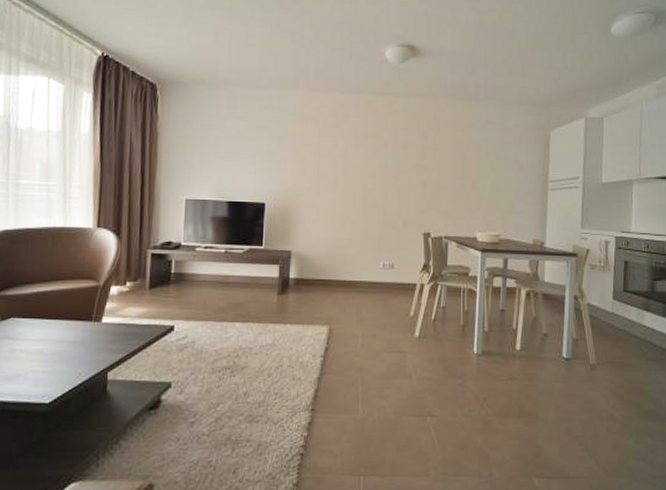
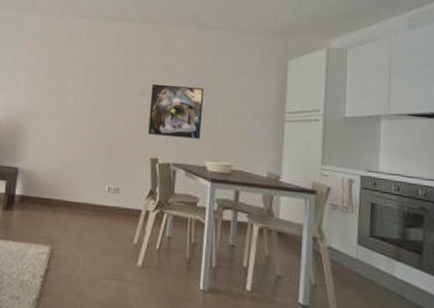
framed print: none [420,159,472,211] -> present [148,84,204,139]

